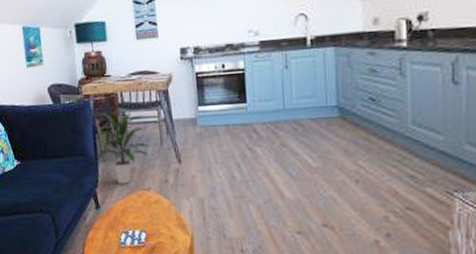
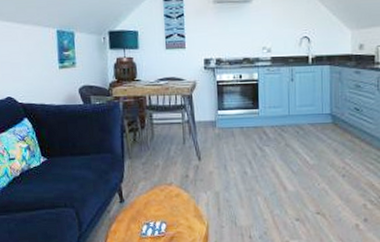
indoor plant: present [96,111,150,184] -> none [122,113,174,180]

